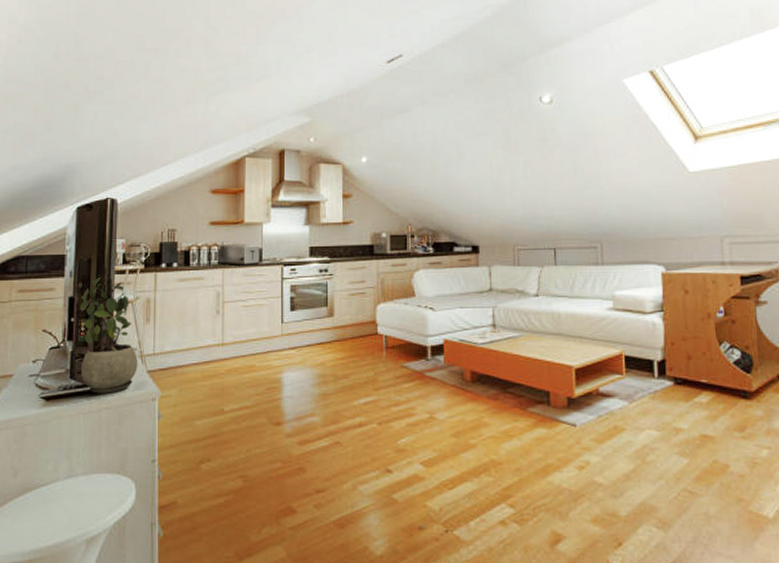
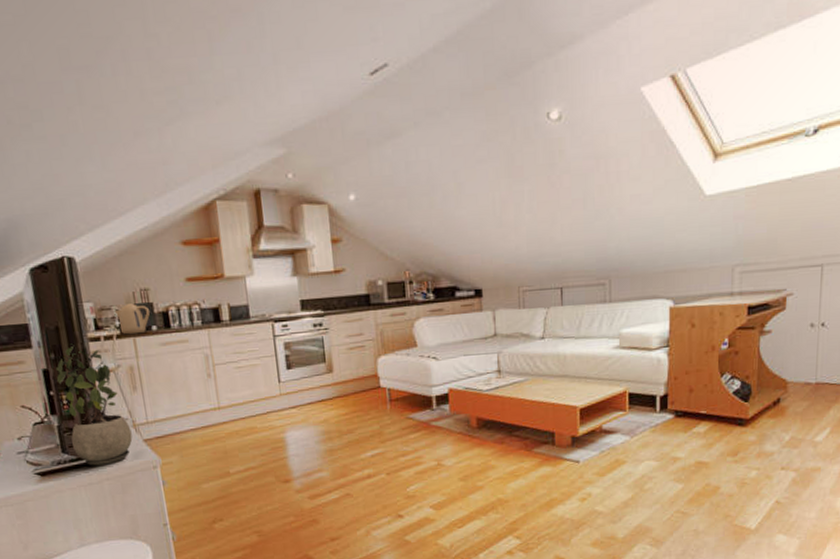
kettle: none [142,241,174,270] -> present [114,302,151,335]
toaster: present [220,243,260,267] -> none [200,300,248,326]

